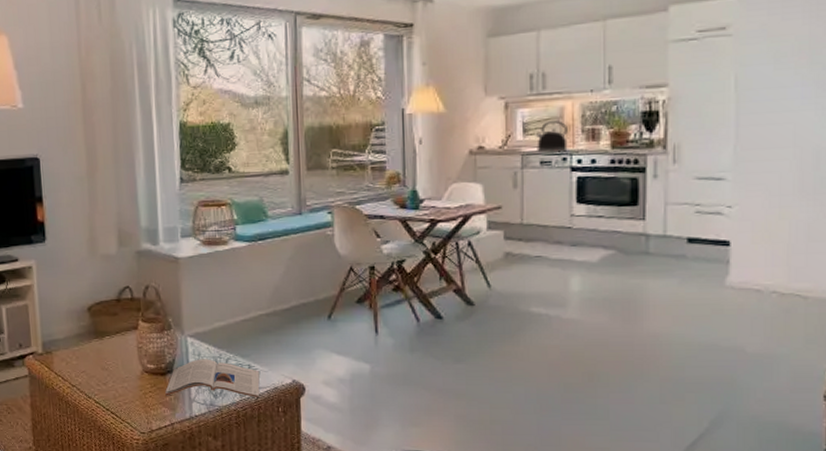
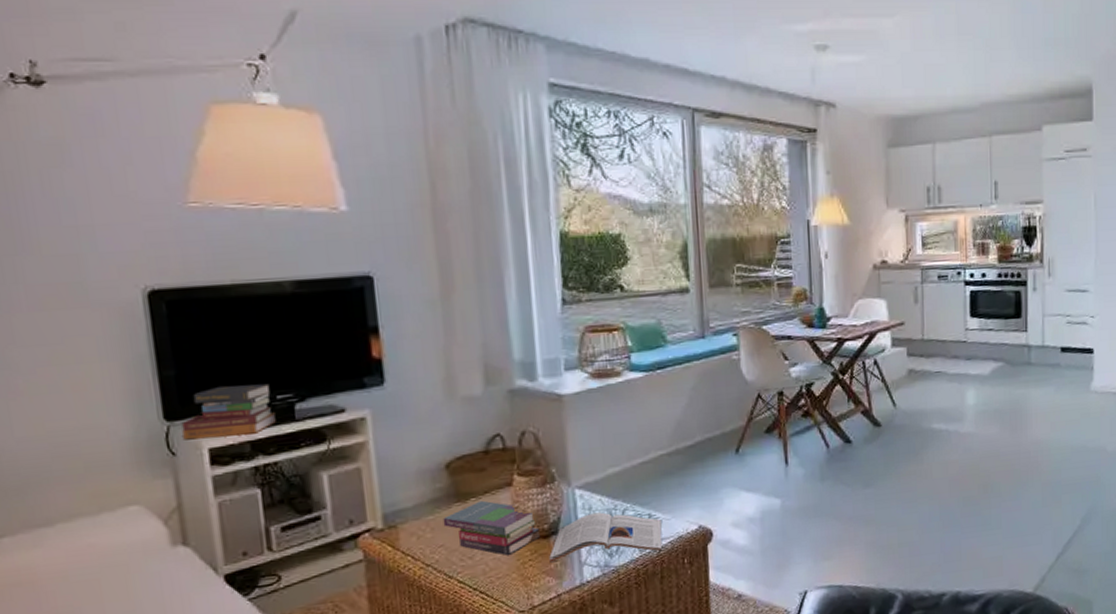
books: none [85,339,159,386] -> present [443,500,541,556]
kettle: present [535,120,569,154] -> none [933,234,963,268]

